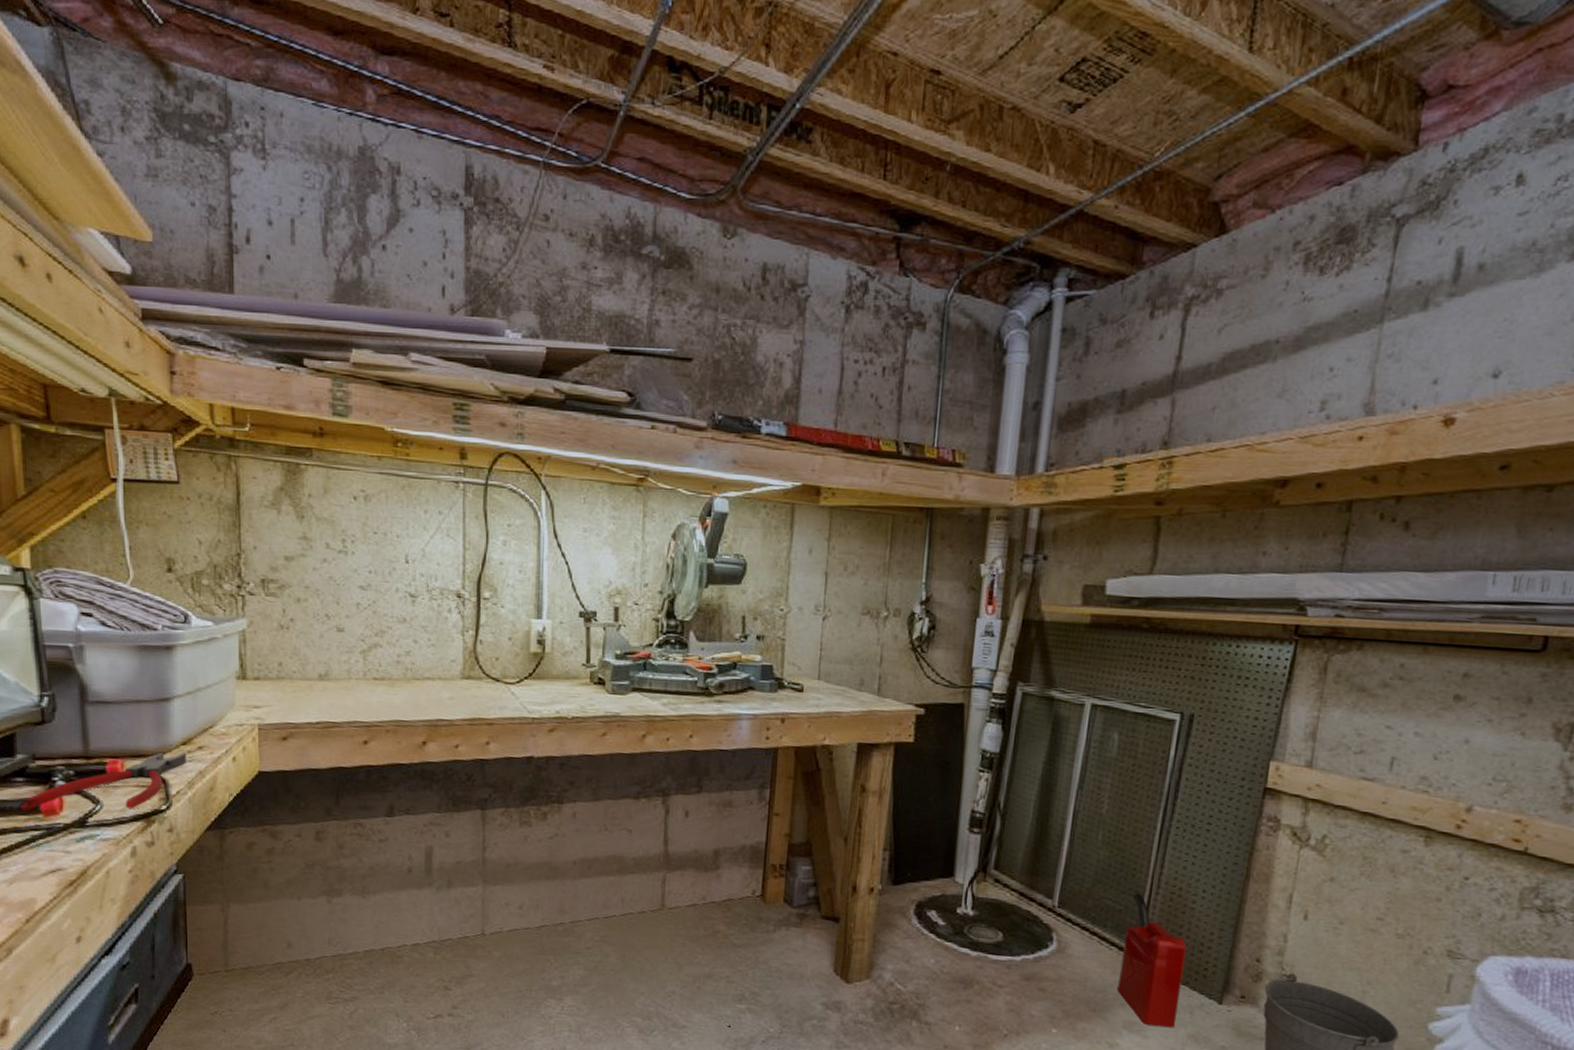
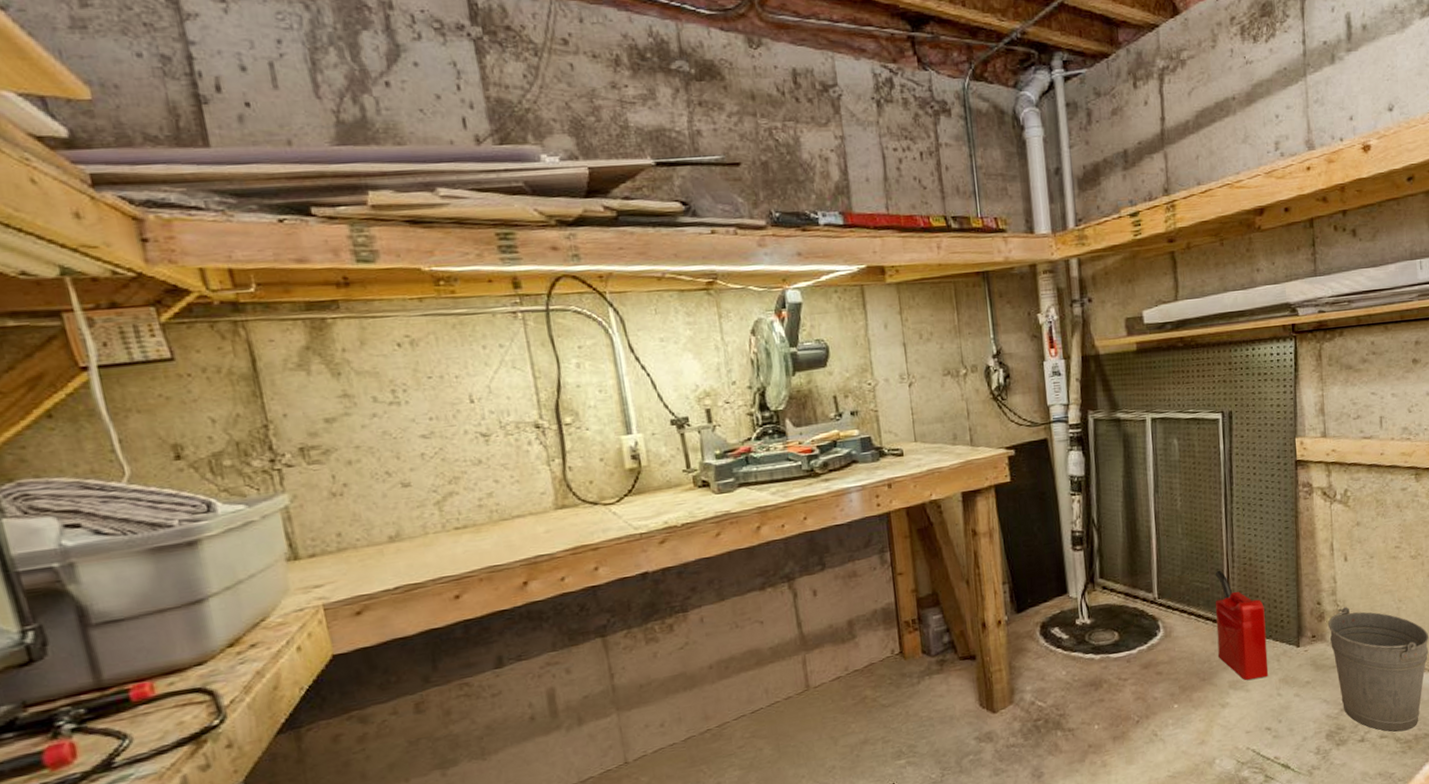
pliers: present [19,752,187,812] -> none [12,655,238,772]

